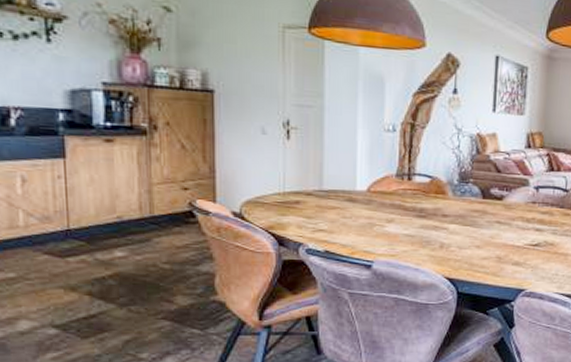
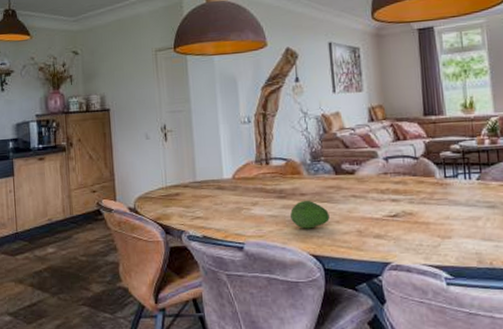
fruit: none [427,221,470,252] -> present [289,200,330,229]

